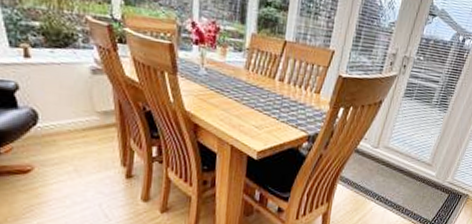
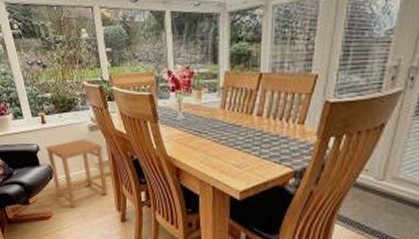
side table: none [27,81,112,161] -> present [45,138,108,208]

